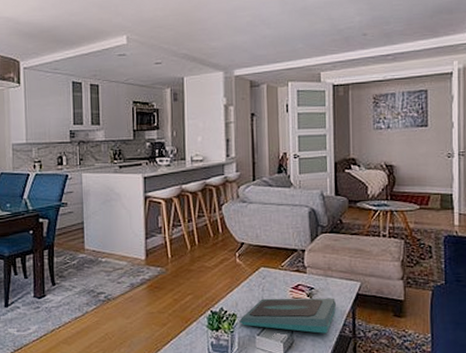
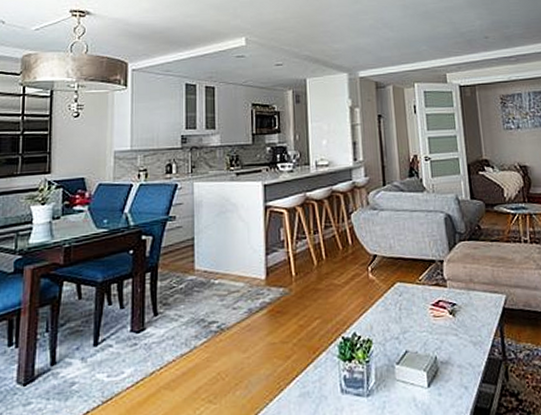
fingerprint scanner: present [239,298,337,334] -> none [375,314,483,358]

